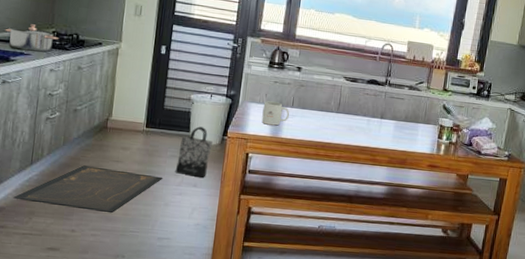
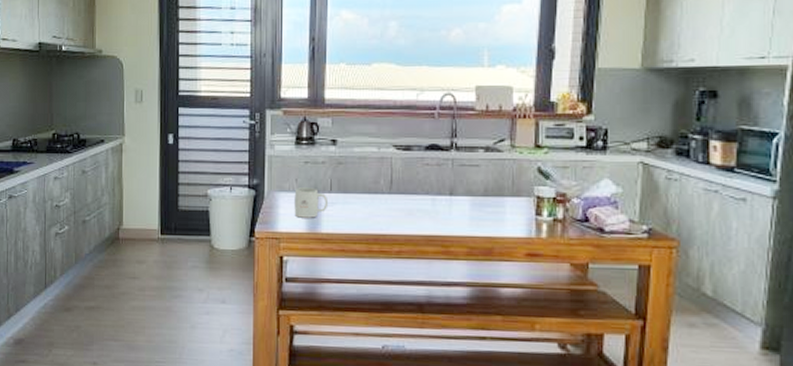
cooking pot: present [5,24,59,53] -> none [6,128,60,159]
doormat: present [13,165,162,213] -> none [31,285,185,340]
shopping bag: present [175,126,213,179] -> none [199,228,238,292]

